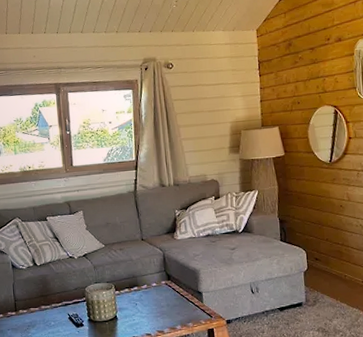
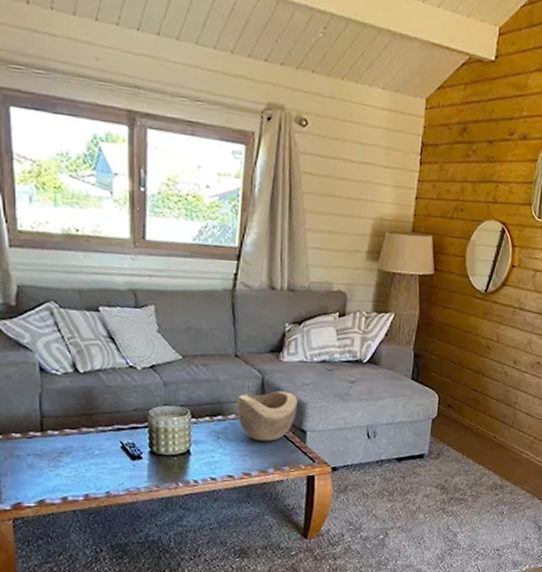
decorative bowl: none [147,262,193,304] -> present [236,391,298,441]

